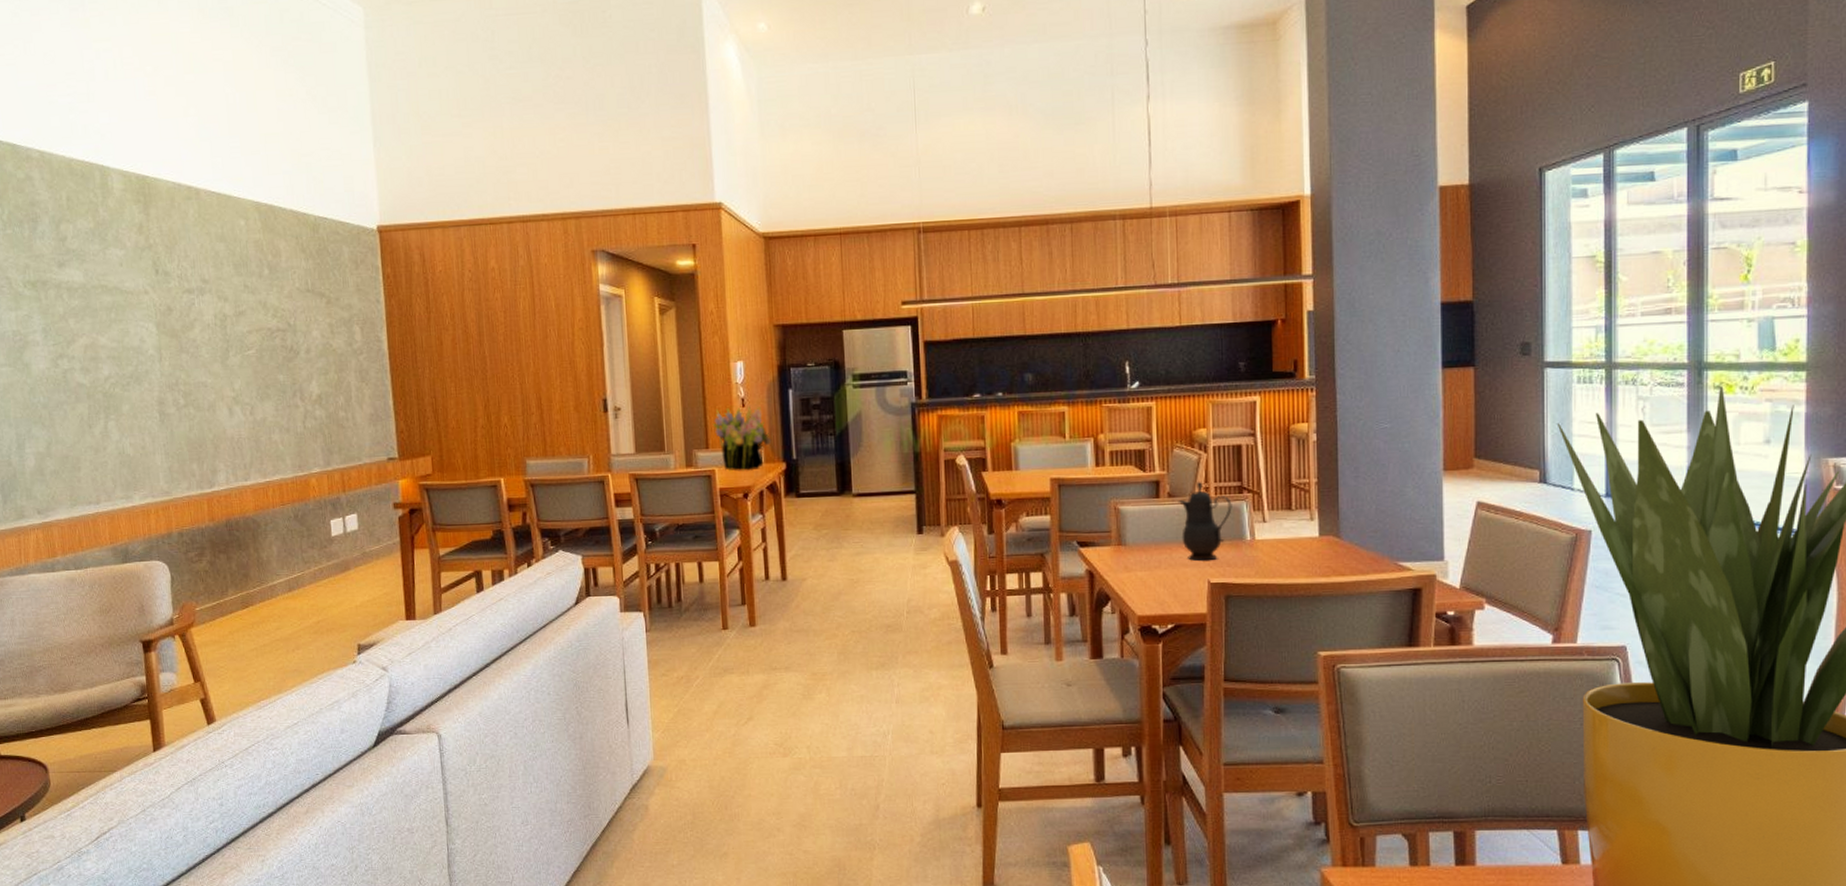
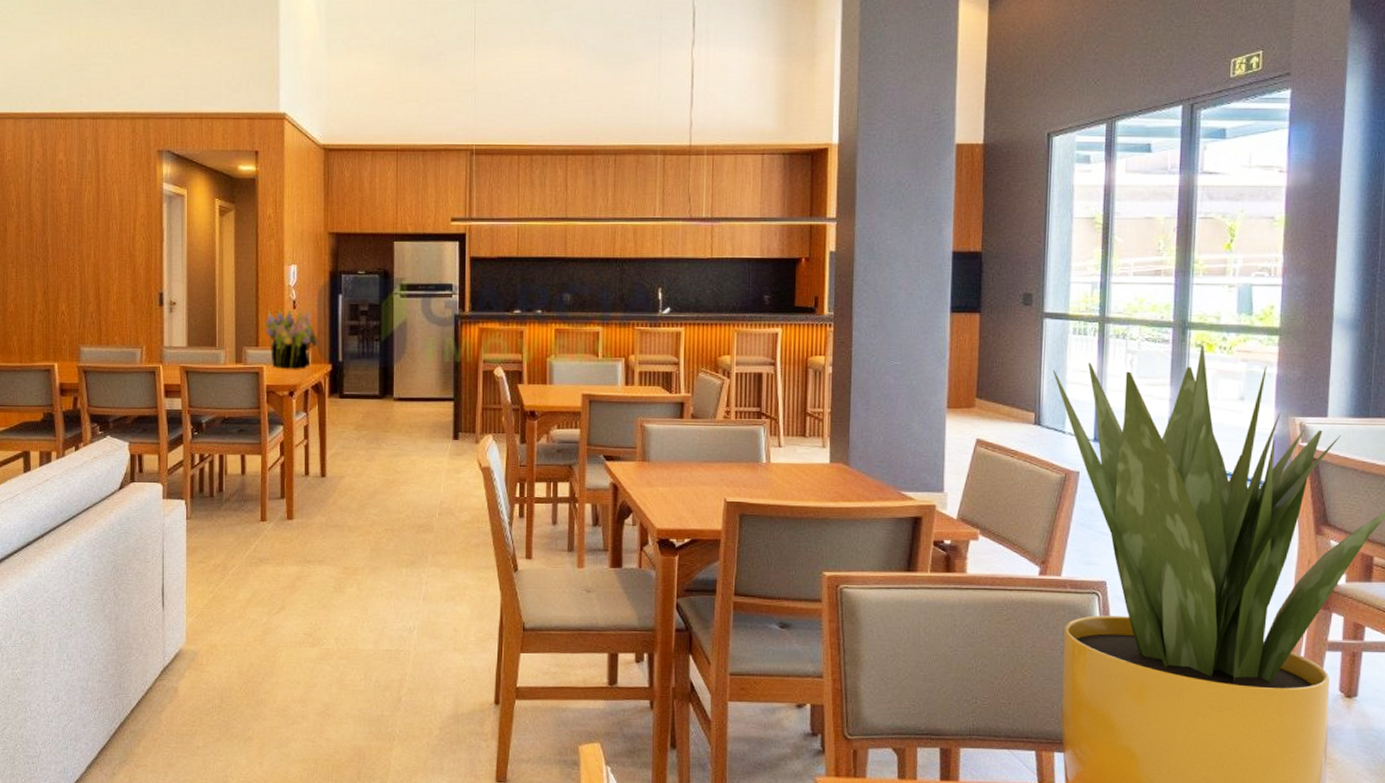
coffeepot: present [1178,482,1232,561] -> none [700,406,751,481]

